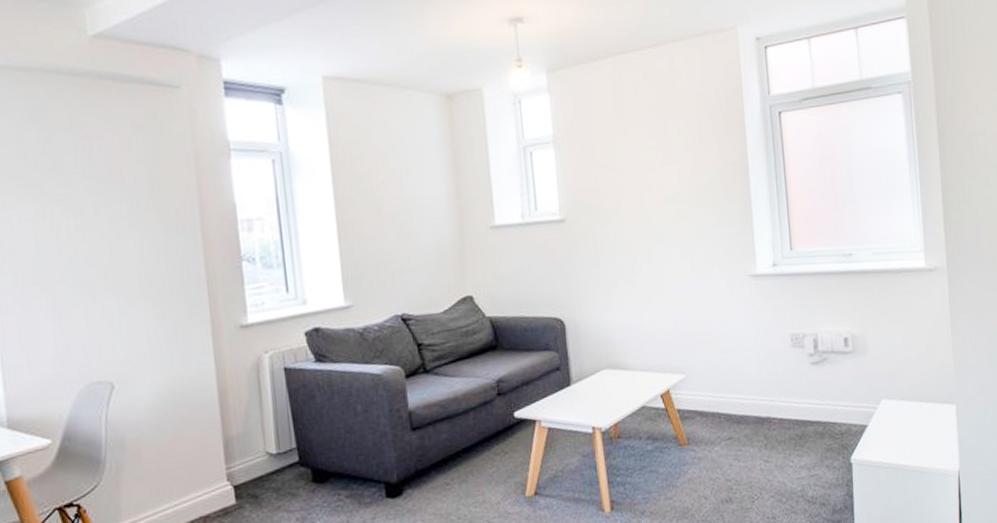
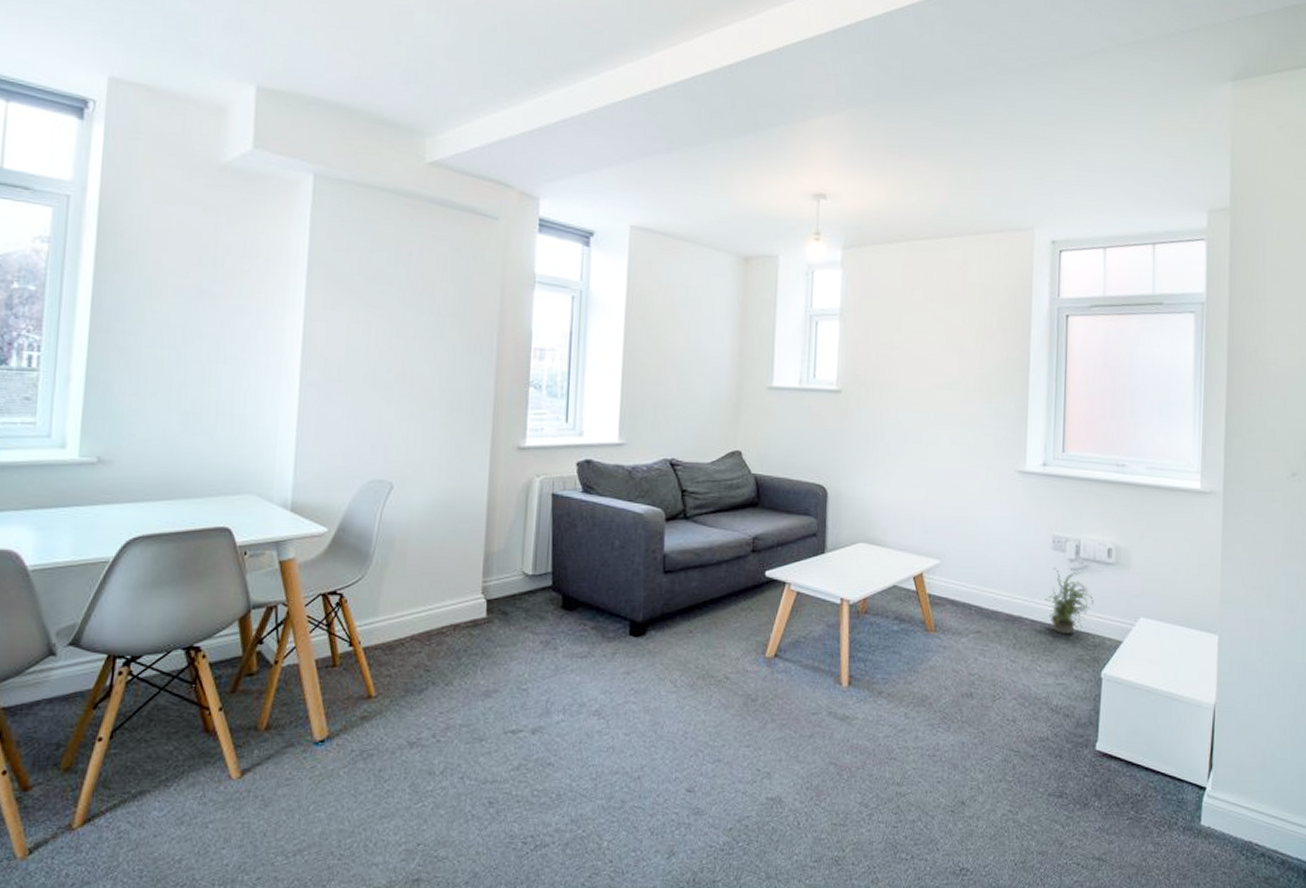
potted plant: none [790,364,837,428] -> present [1045,568,1094,635]

